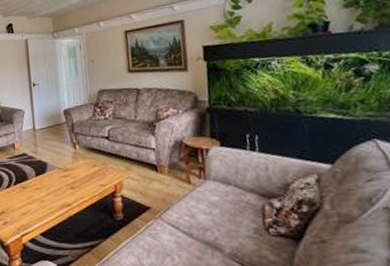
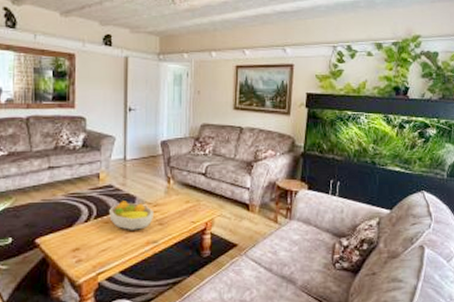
fruit bowl: none [26,167,65,194] -> present [109,201,153,230]

